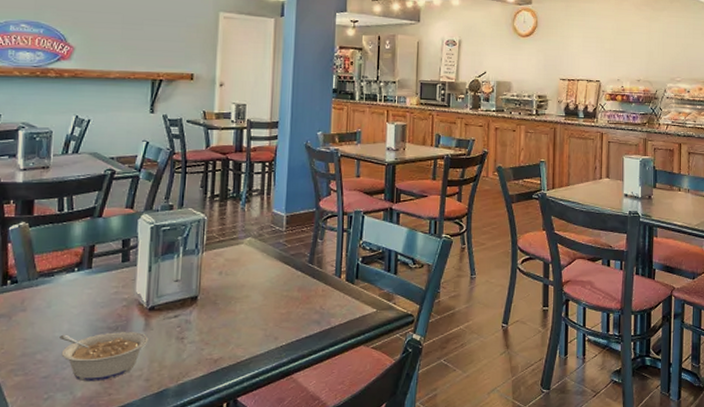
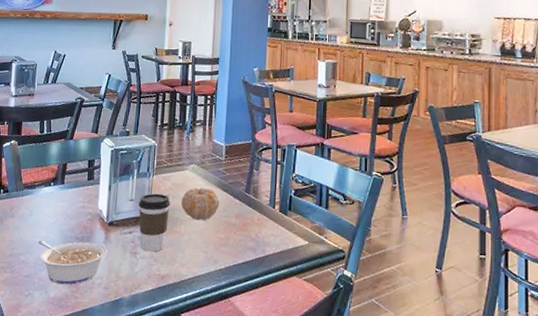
coffee cup: none [185,272,223,335] -> present [139,193,170,252]
fruit: none [235,261,280,297] -> present [181,187,220,221]

